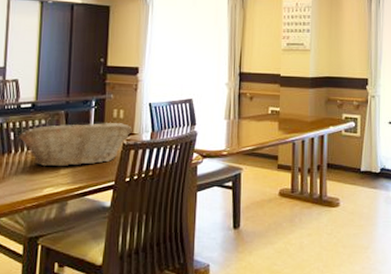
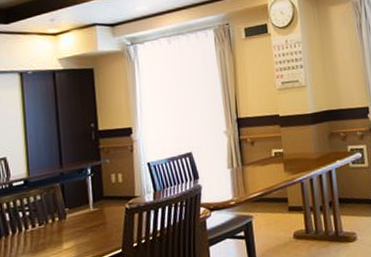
fruit basket: present [19,122,132,167] -> none [14,187,133,244]

